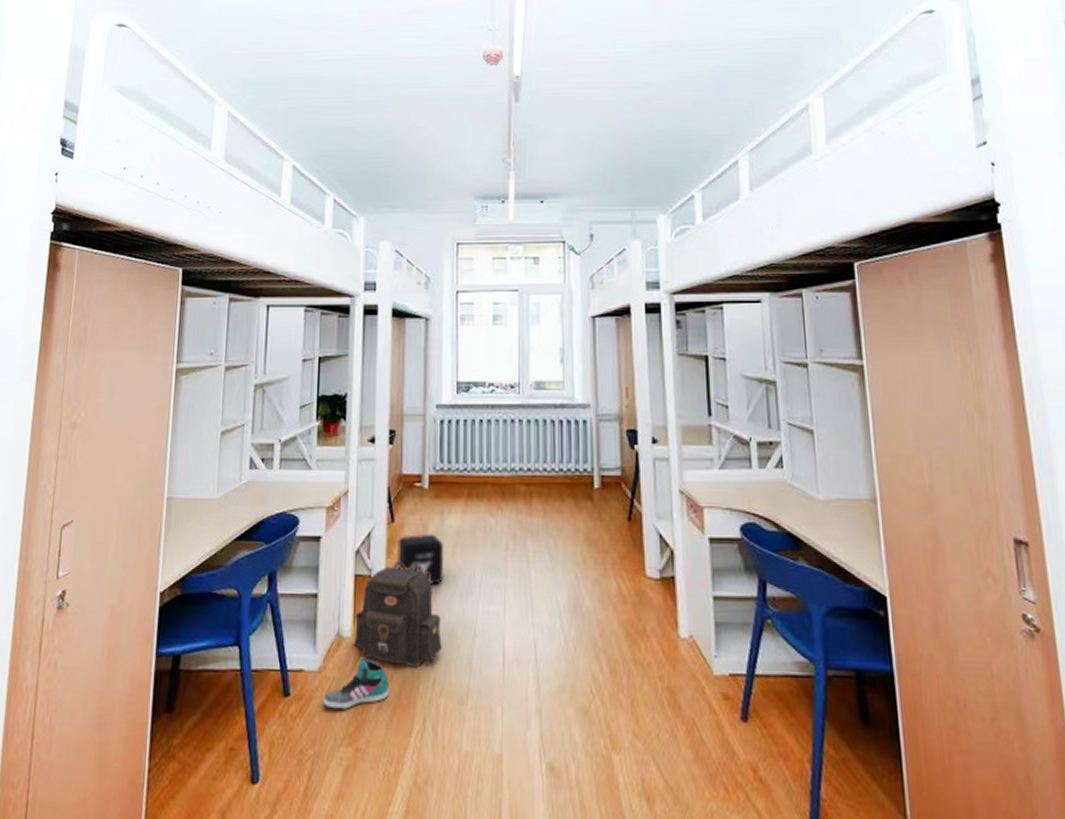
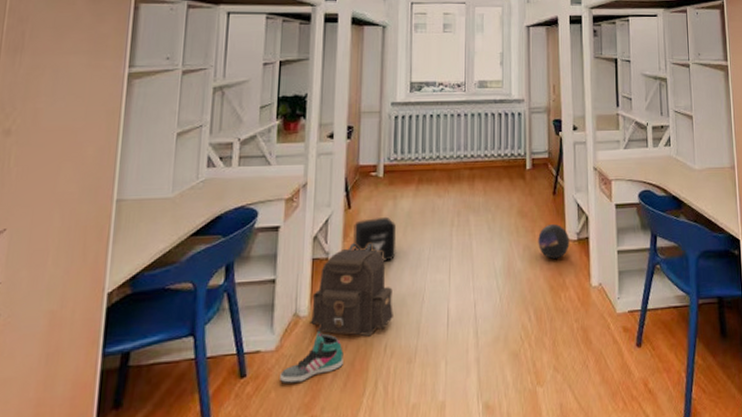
ball: none [610,556,650,600] -> present [538,223,570,260]

